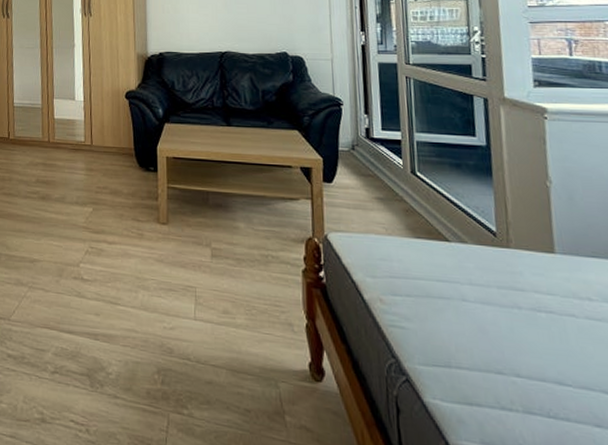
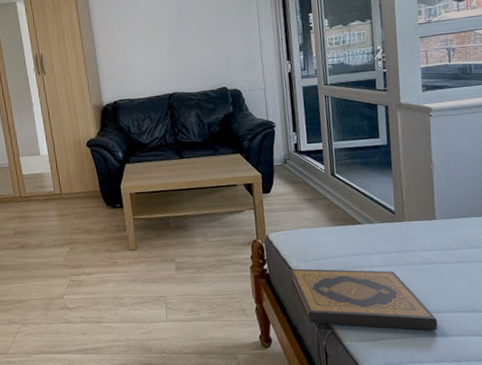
hardback book: none [353,282,560,410] -> present [290,268,438,331]

